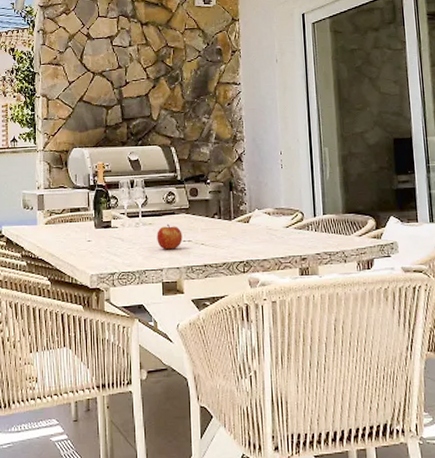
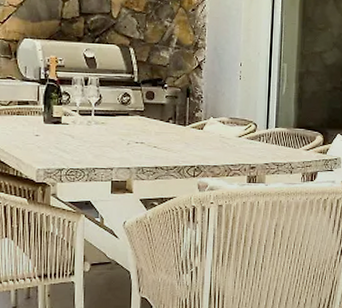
apple: present [157,224,183,250] -> none [109,124,135,150]

